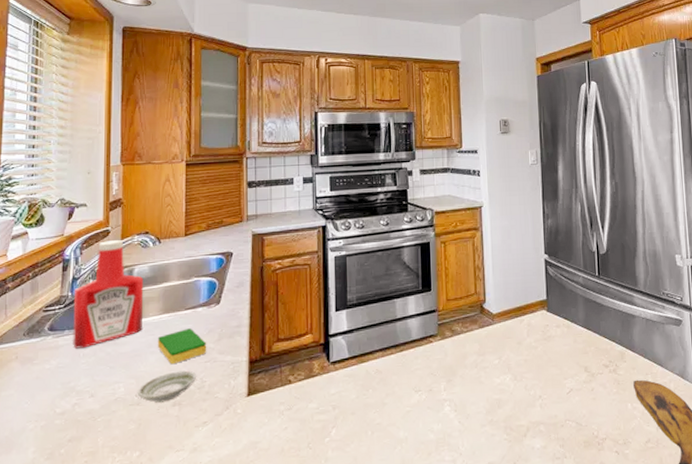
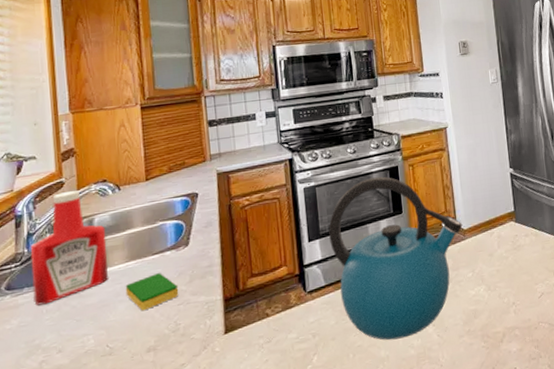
saucer: present [137,370,197,403] -> none [108,315,171,351]
kettle: none [356,251,492,421] -> present [328,176,463,340]

